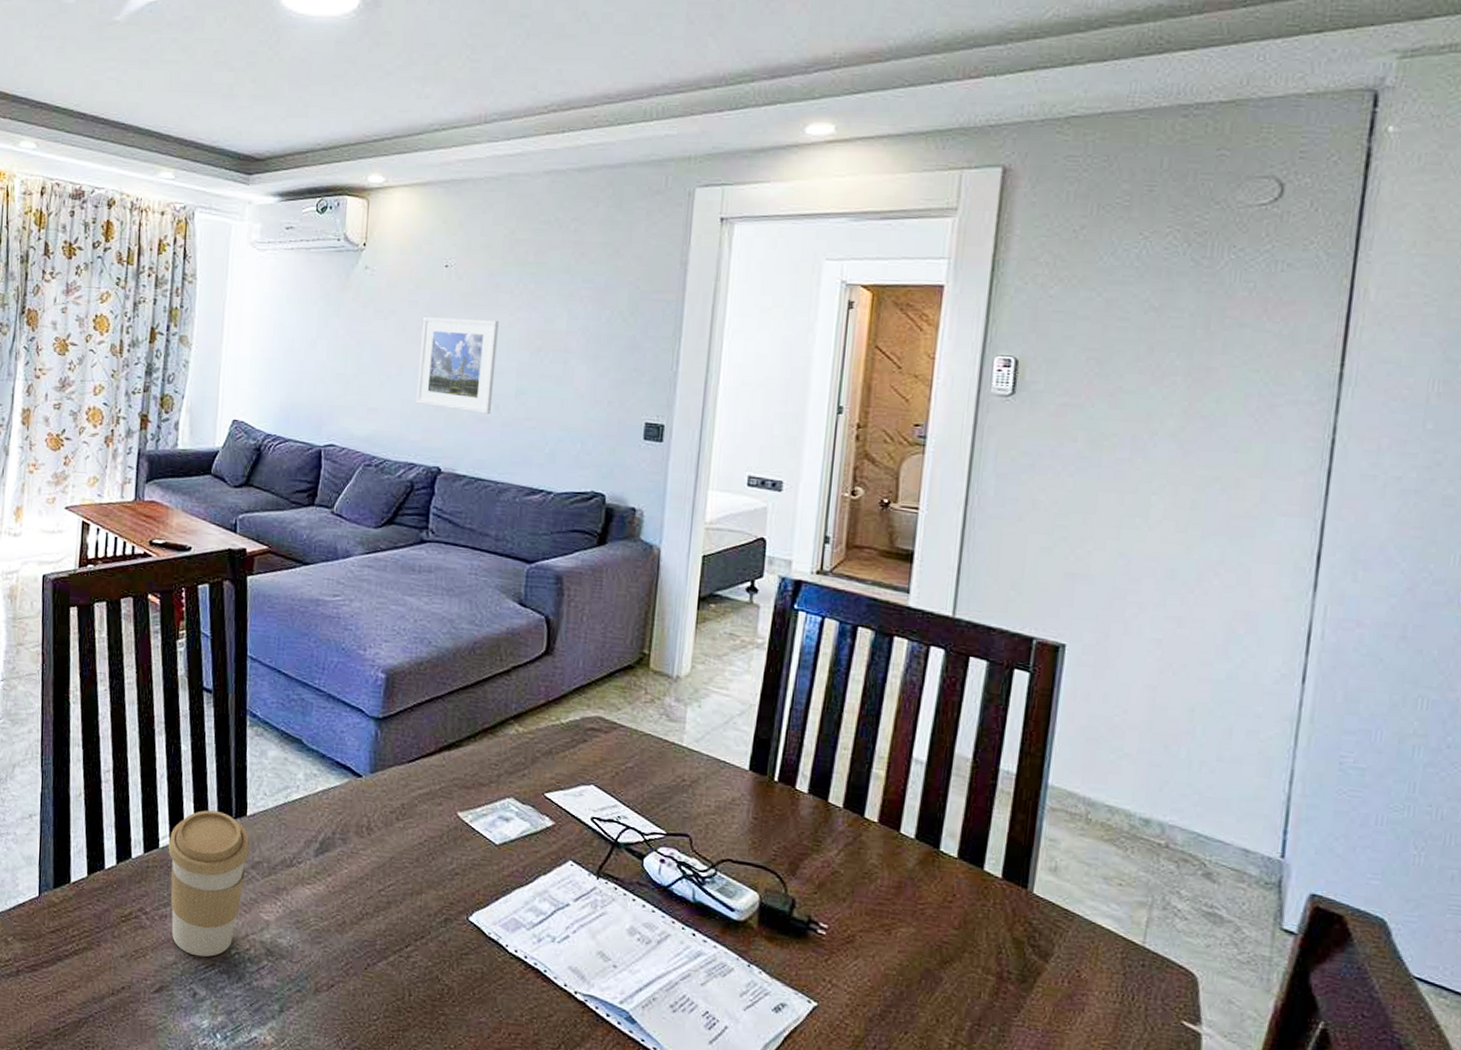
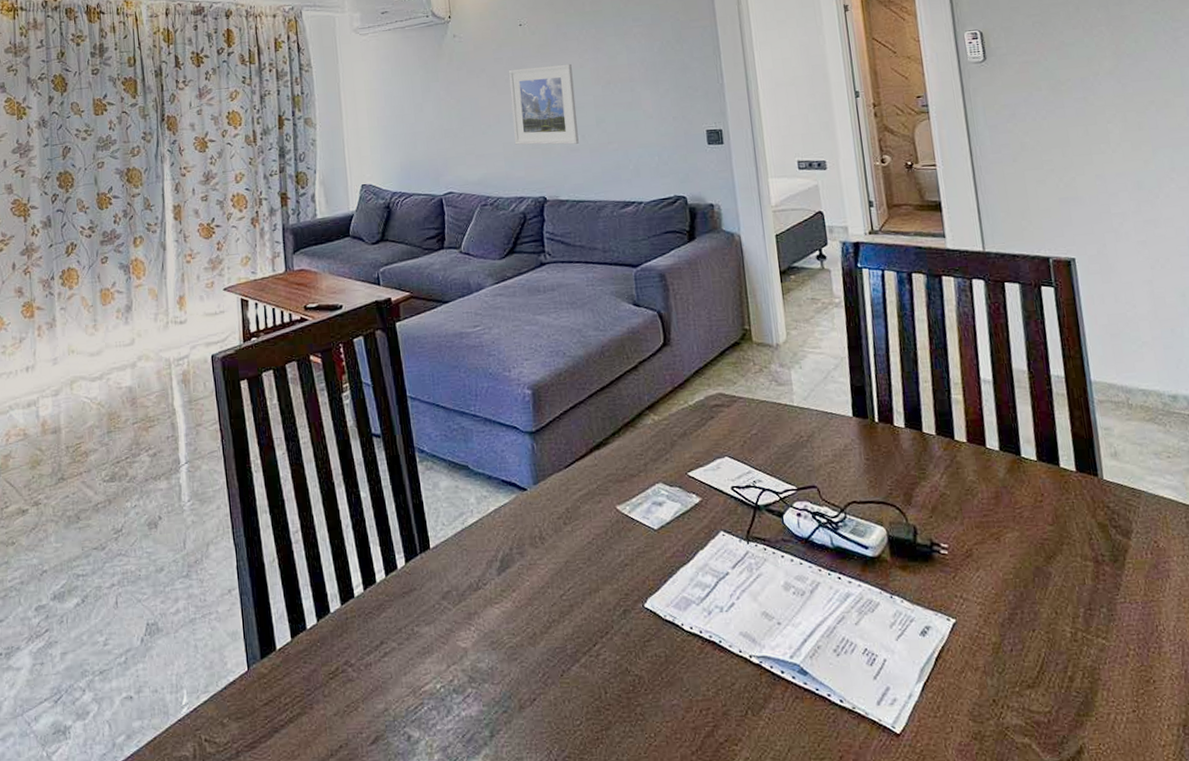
coffee cup: present [168,810,250,957] -> none [362,550,439,699]

